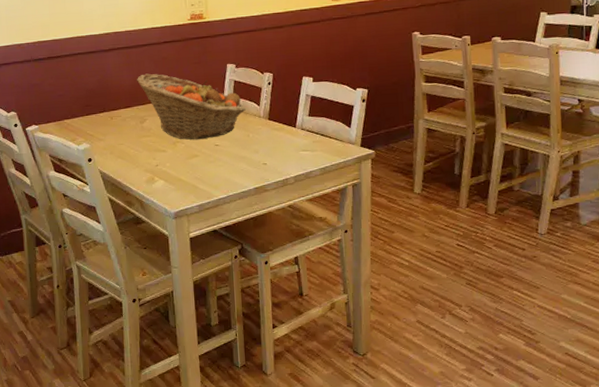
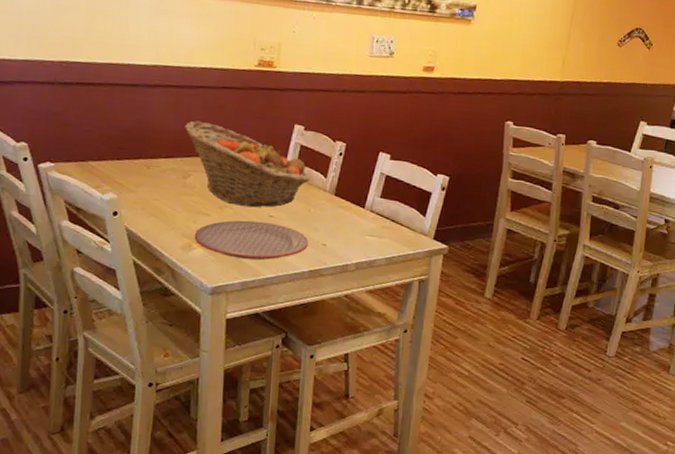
plate: none [155,150,251,185] -> present [194,220,309,261]

